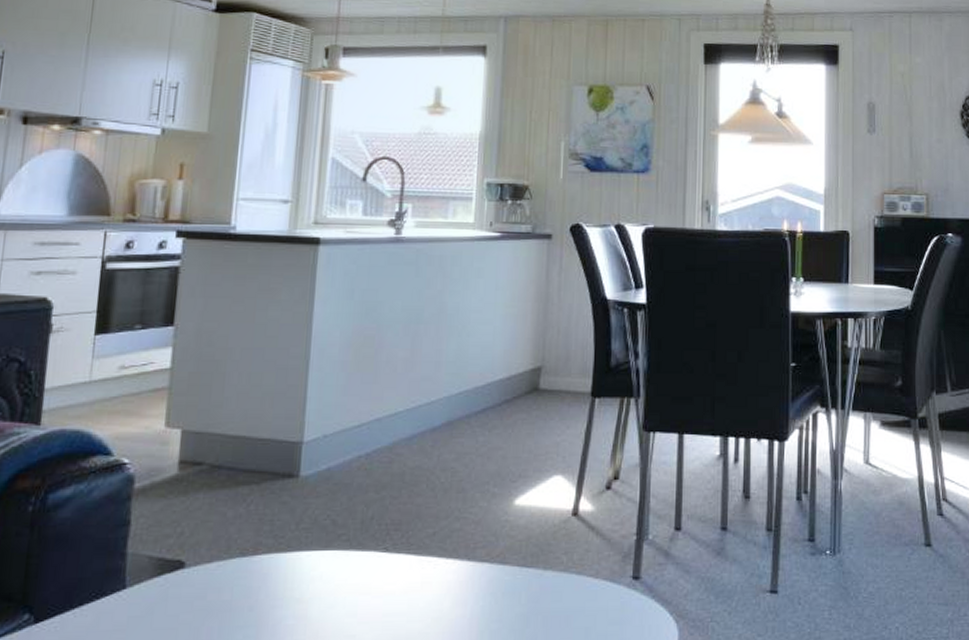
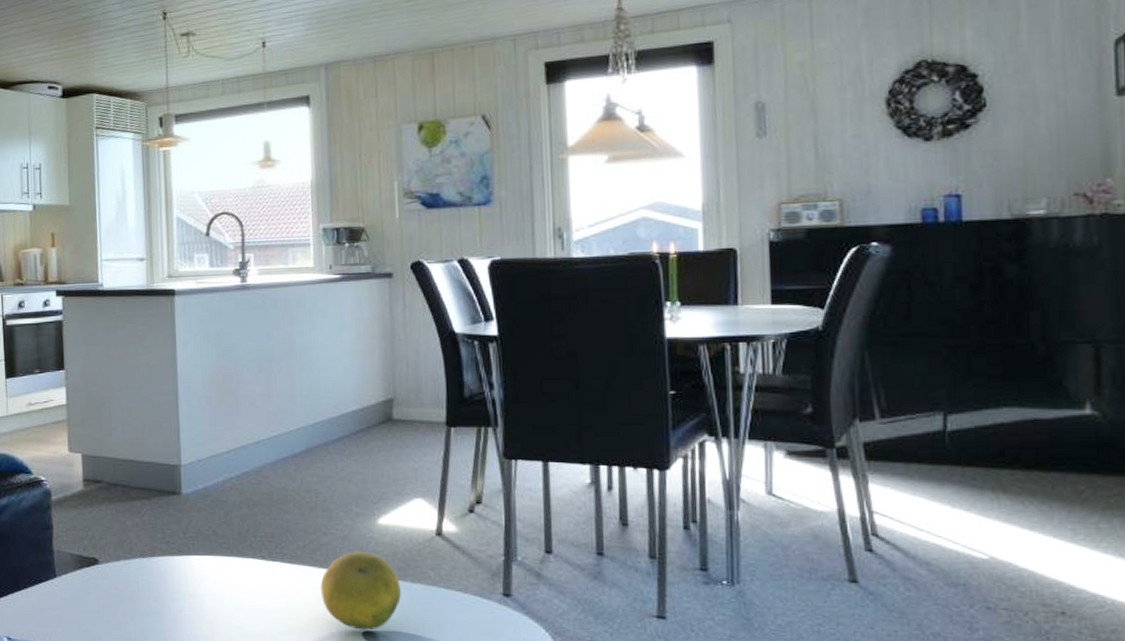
fruit: none [446,536,533,629] -> present [320,550,402,630]

